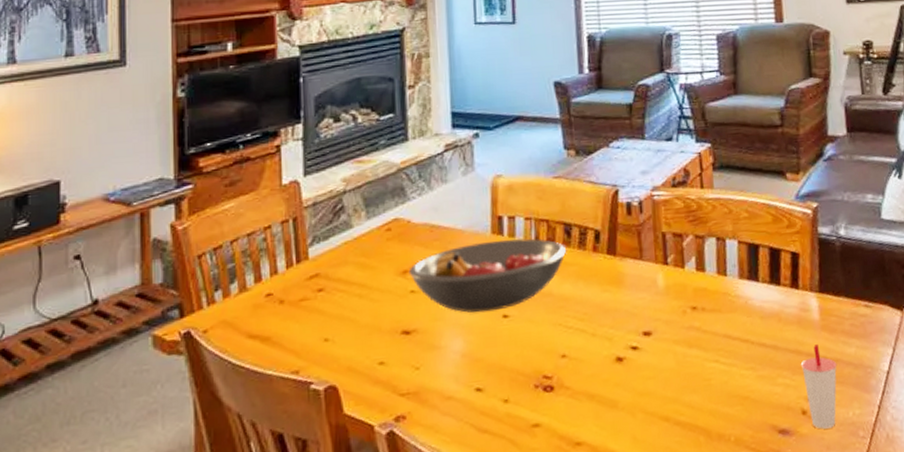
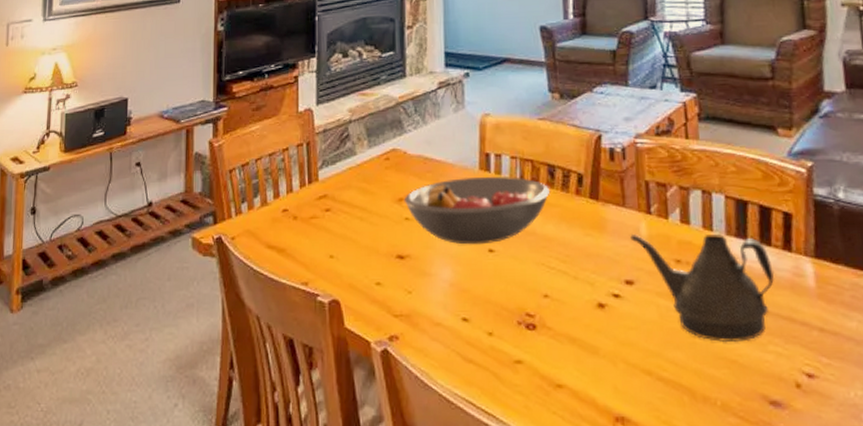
teapot: none [648,278,784,382] -> present [630,233,775,343]
cup: present [800,344,837,429] -> none [794,314,836,407]

